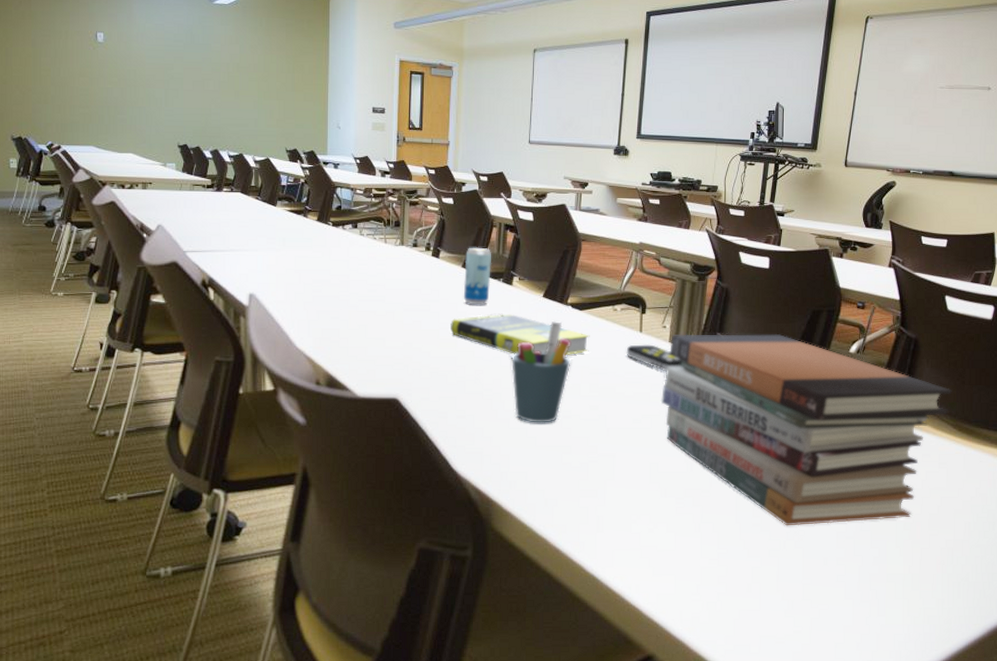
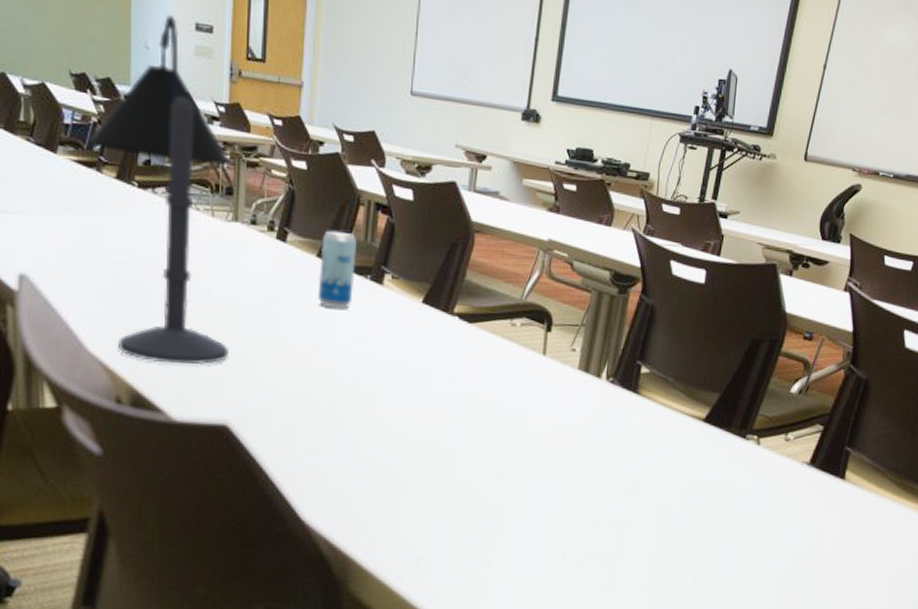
desk lamp: none [298,104,398,353] -> present [88,15,231,365]
book: present [450,313,590,355] -> none [300,321,481,379]
pen holder: present [510,320,571,423] -> none [378,334,457,465]
remote control: present [626,344,681,372] -> none [524,370,592,406]
book stack: present [660,334,952,526] -> none [564,359,901,596]

